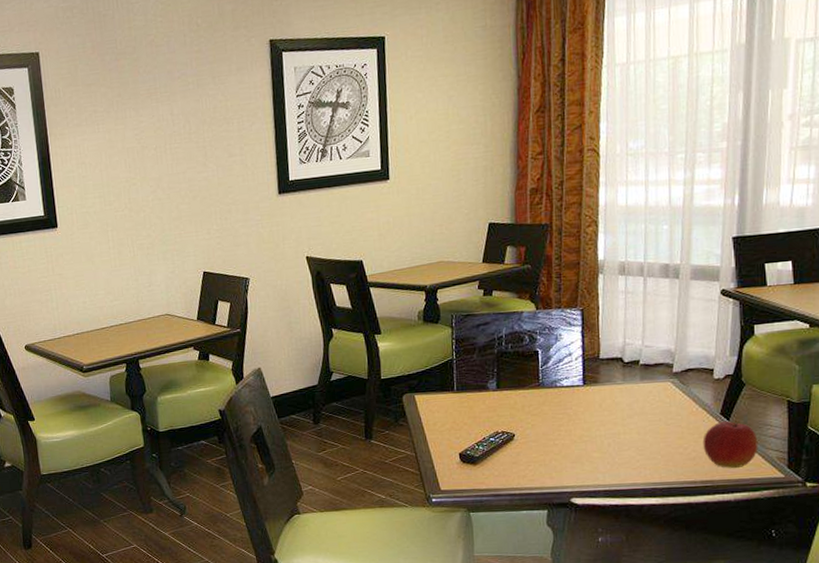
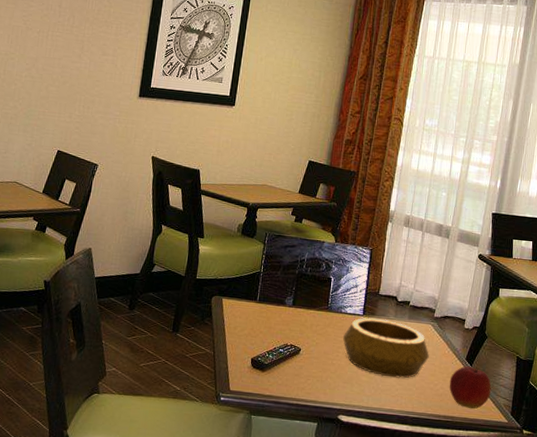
decorative bowl: none [562,386,673,449] -> present [342,318,429,379]

